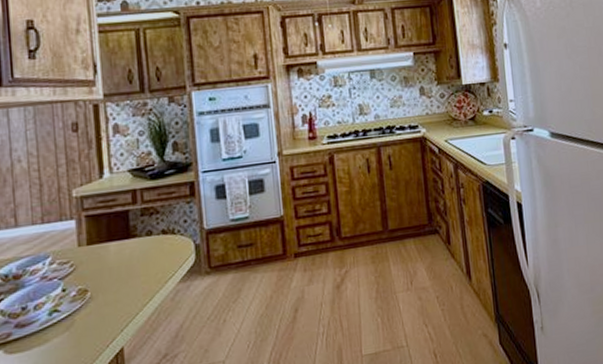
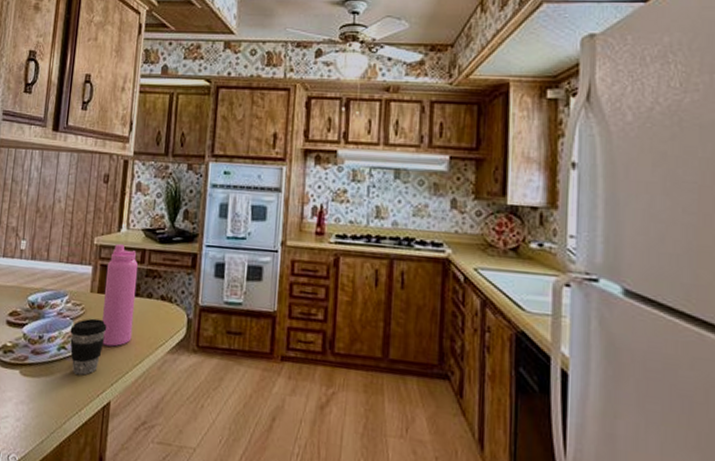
coffee cup: none [60,270,106,333] -> present [70,318,107,375]
water bottle: none [93,189,136,295] -> present [102,243,139,347]

